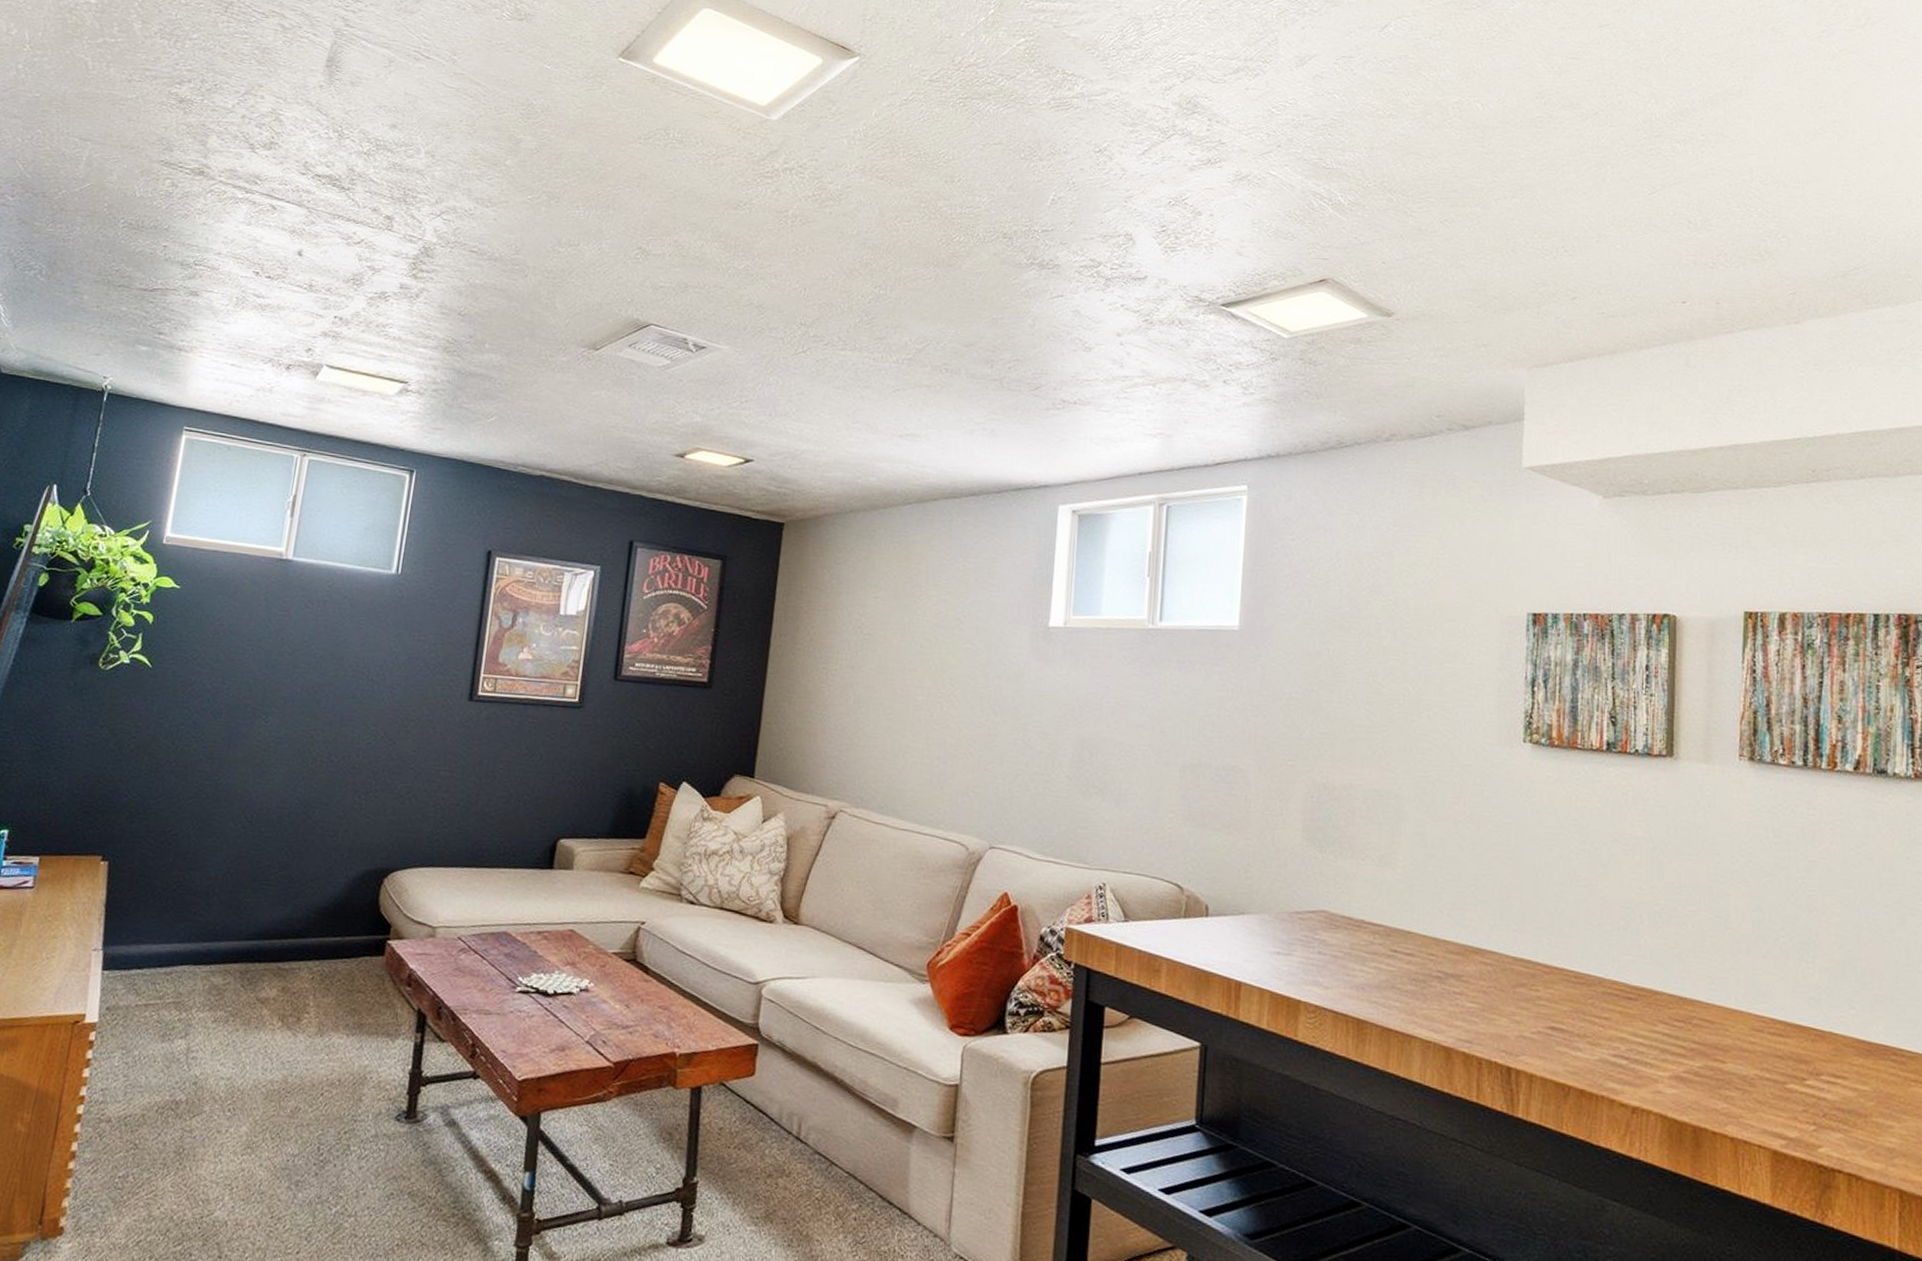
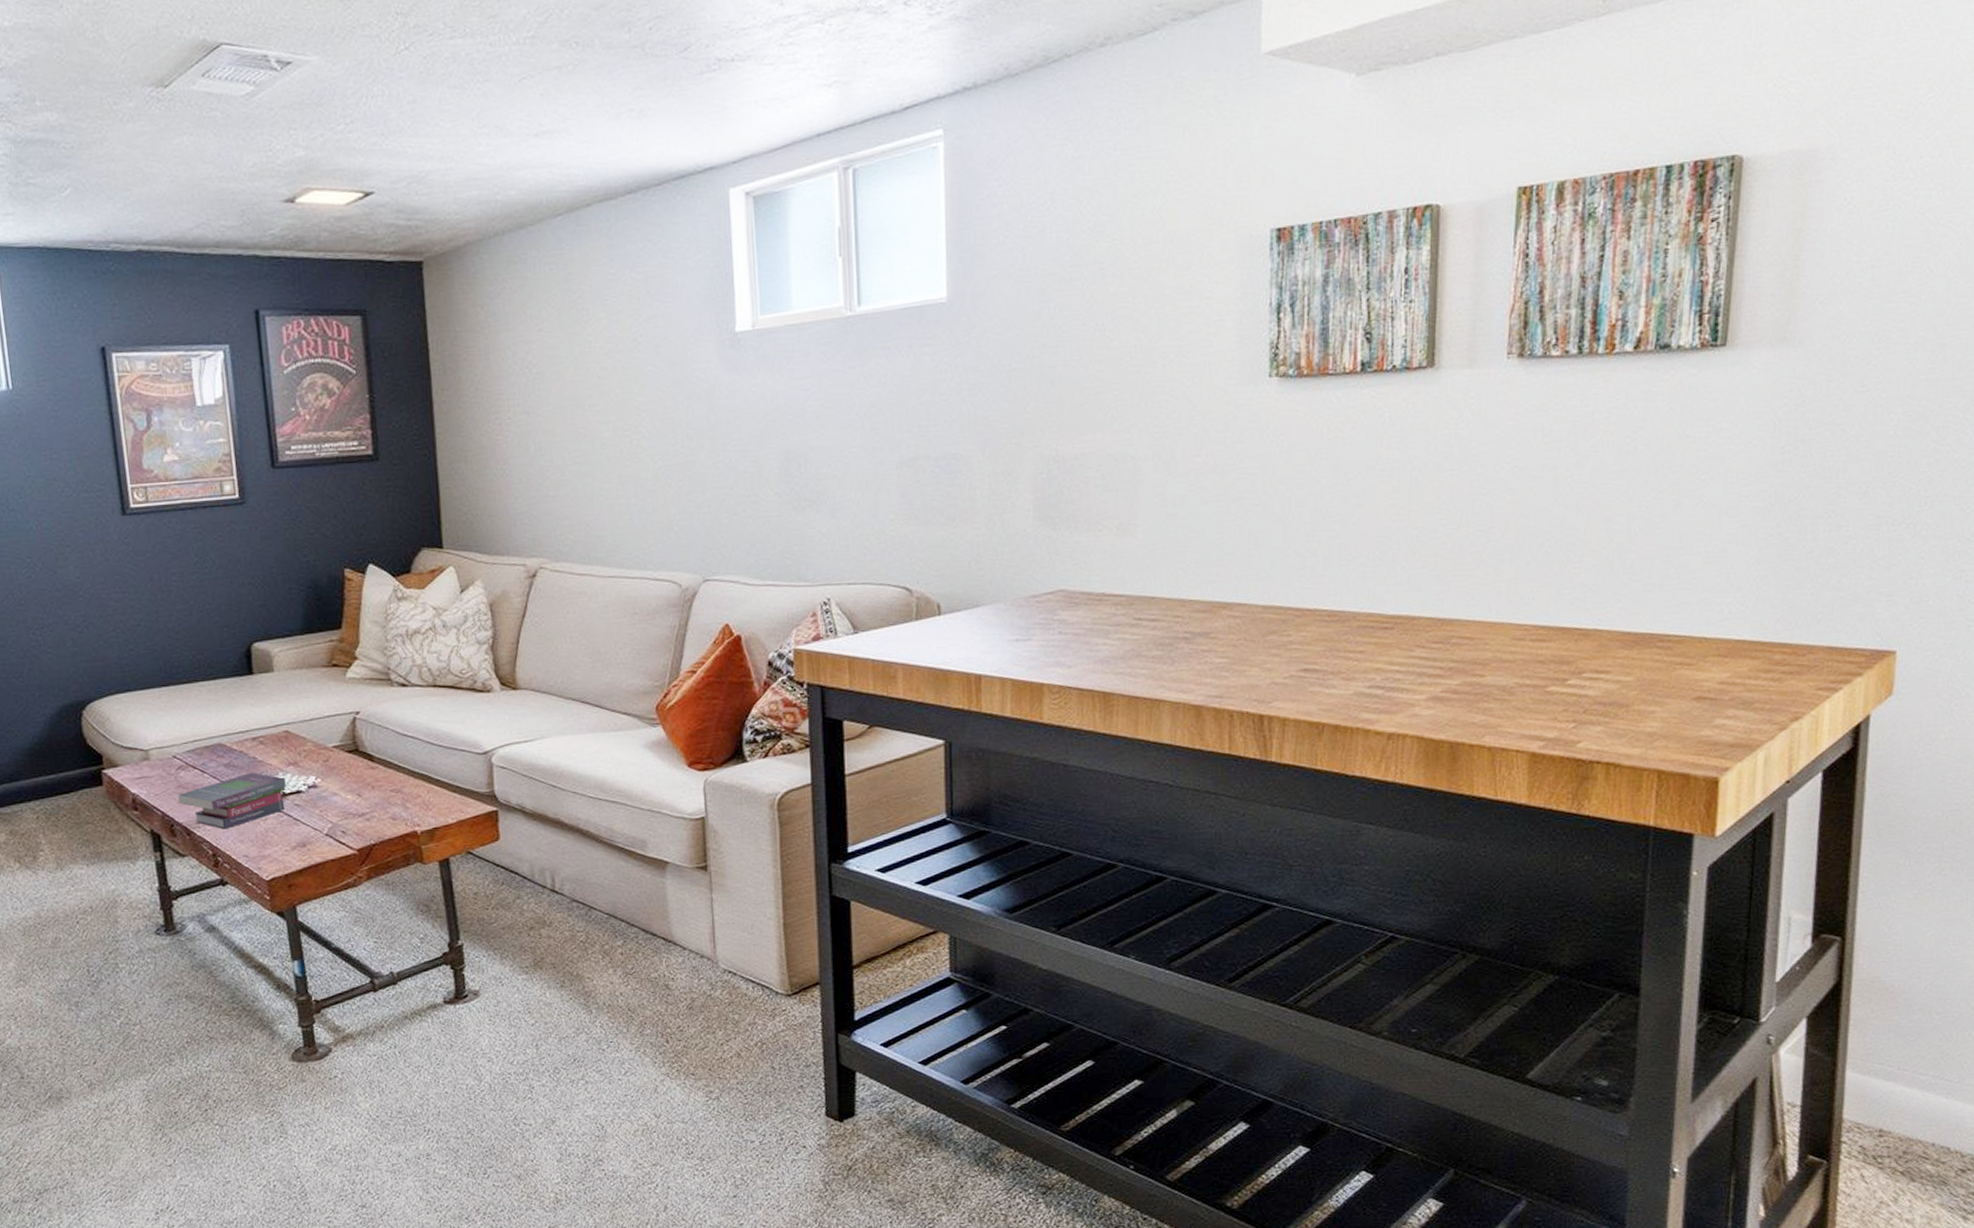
books: none [451,965,561,1020] -> present [177,772,287,830]

